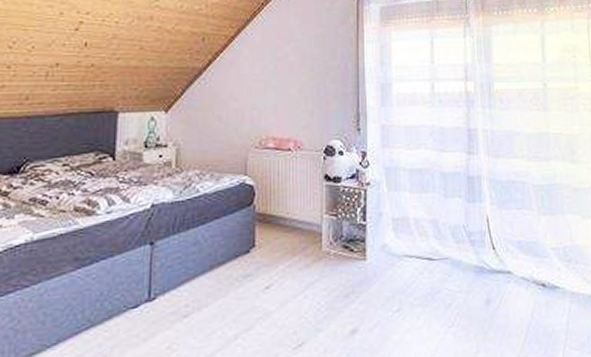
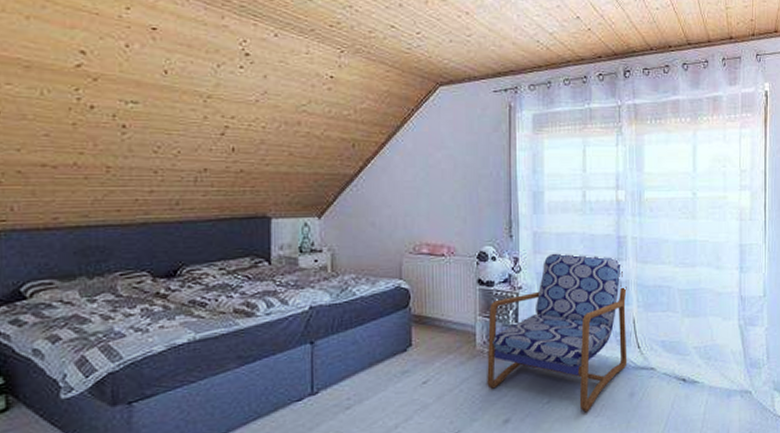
armchair: none [333,147,482,322] -> present [487,253,627,413]

